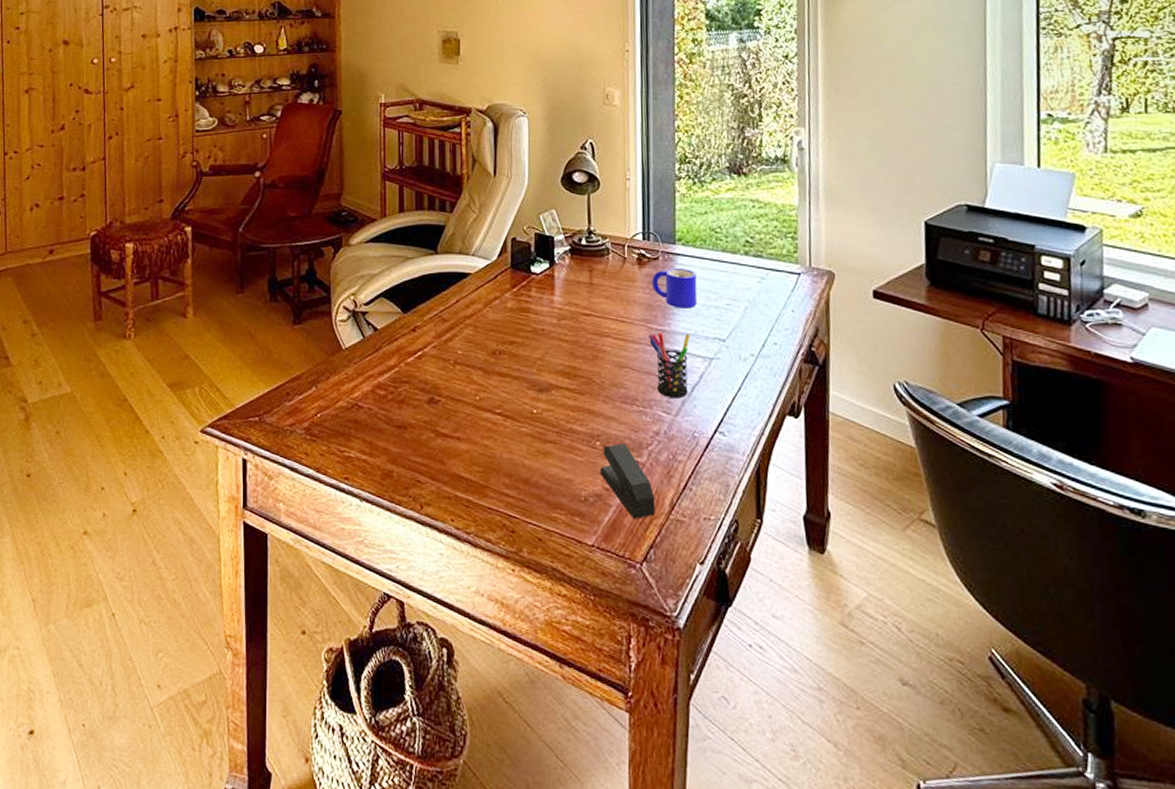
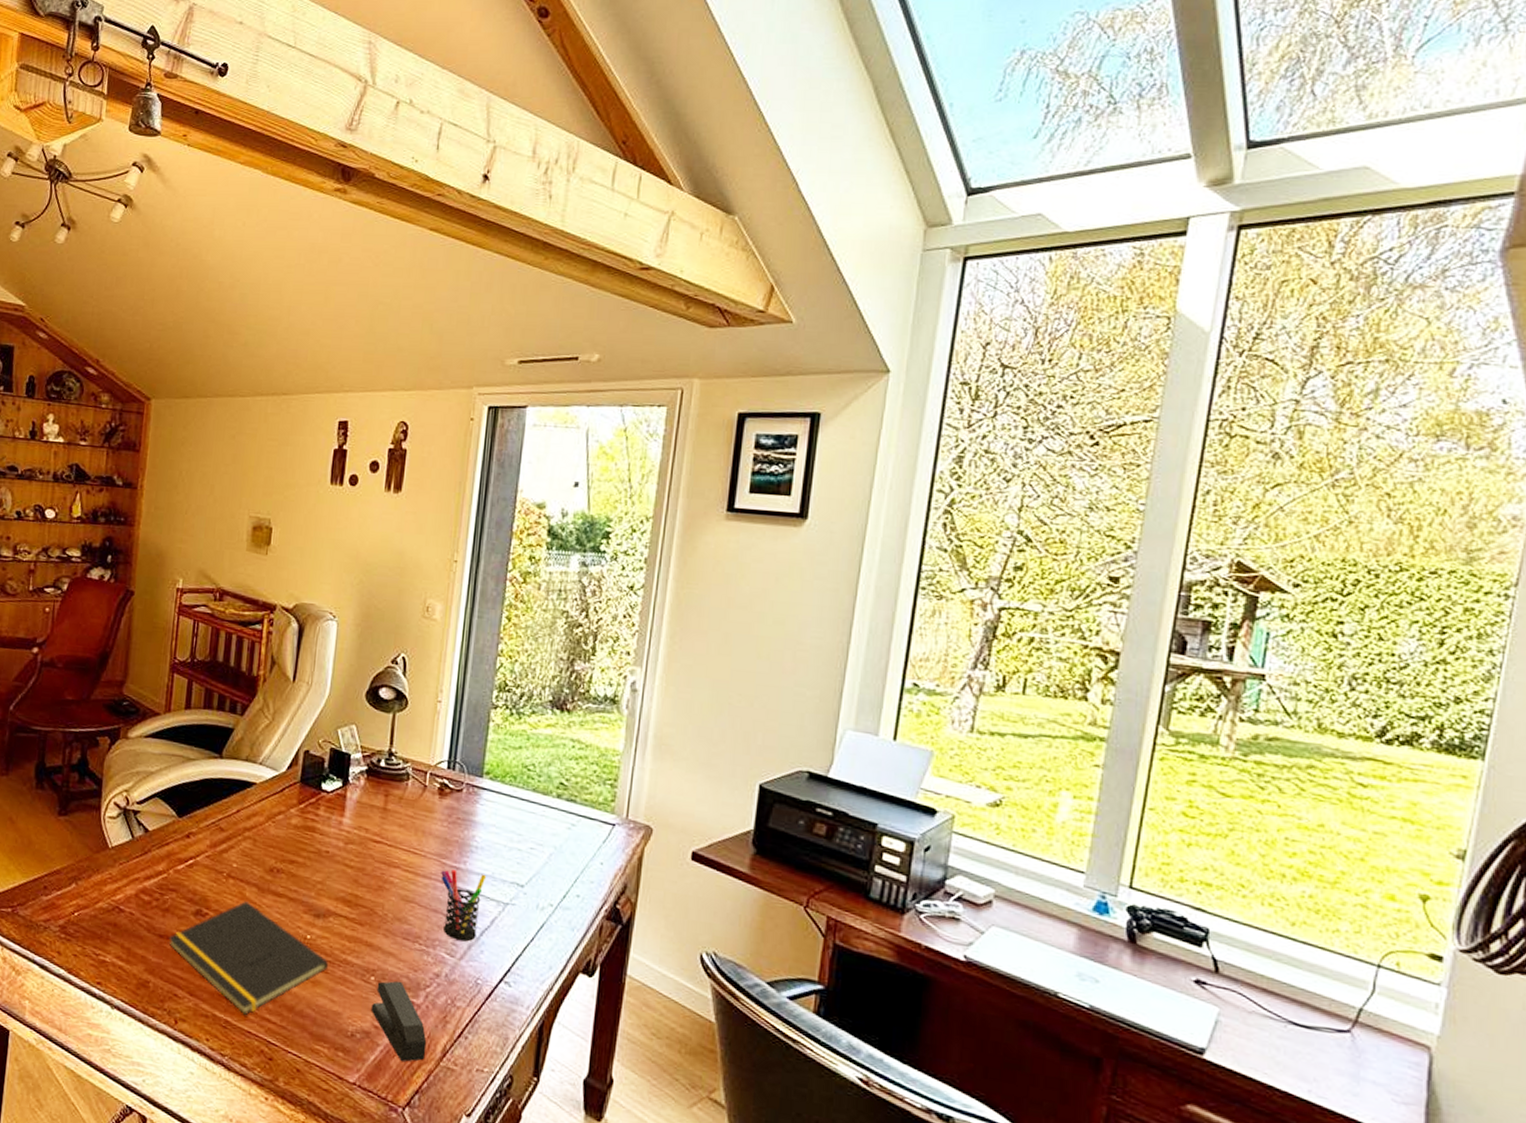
notepad: none [405,385,557,492] -> present [167,901,329,1015]
mug: present [652,267,698,309] -> none [451,802,501,848]

